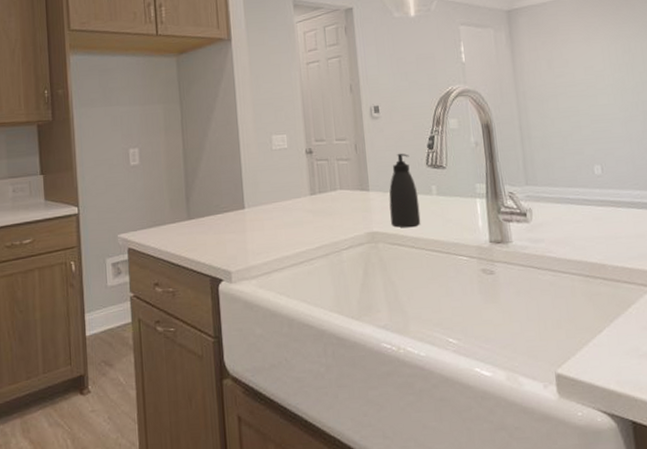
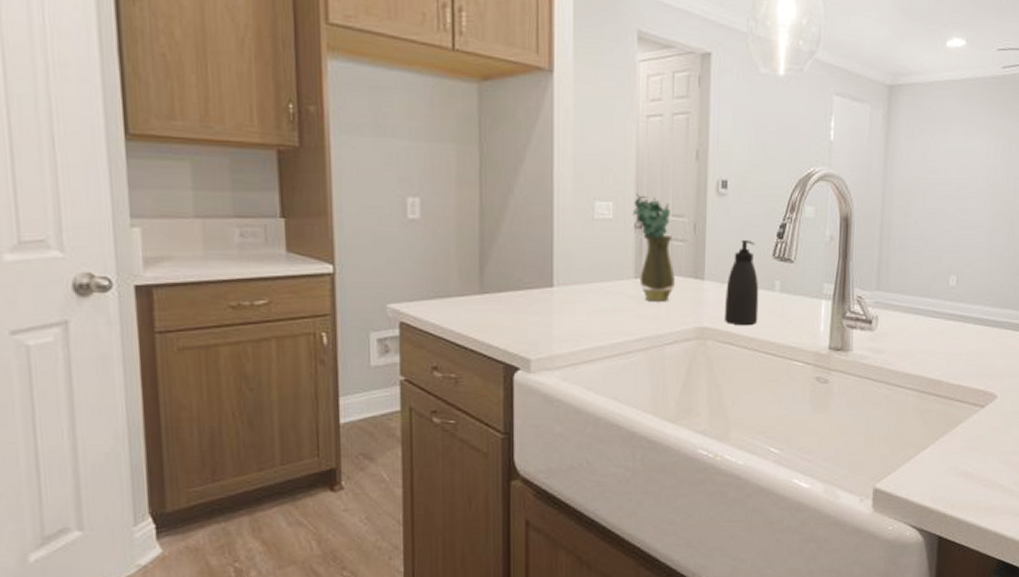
vase: none [302,125,345,214] -> present [632,193,675,301]

